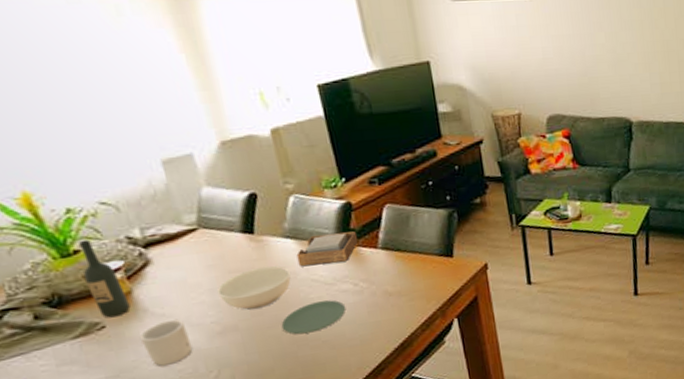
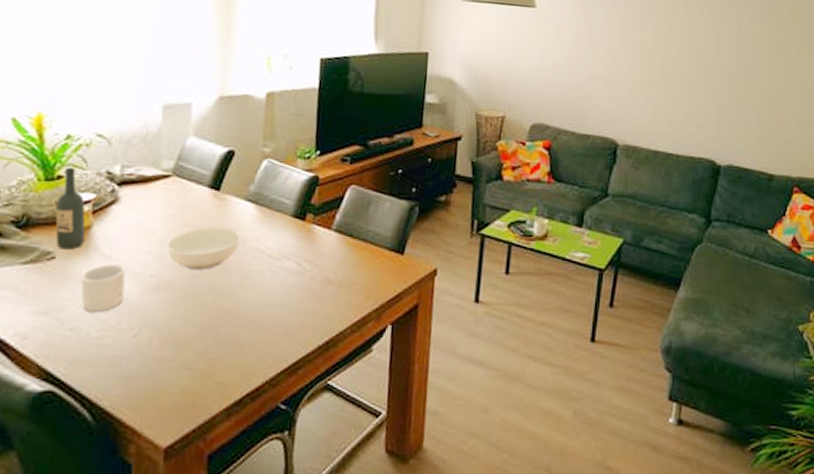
plate: present [281,300,345,335] -> none [214,275,282,308]
napkin holder: present [296,231,358,267] -> none [250,203,316,238]

